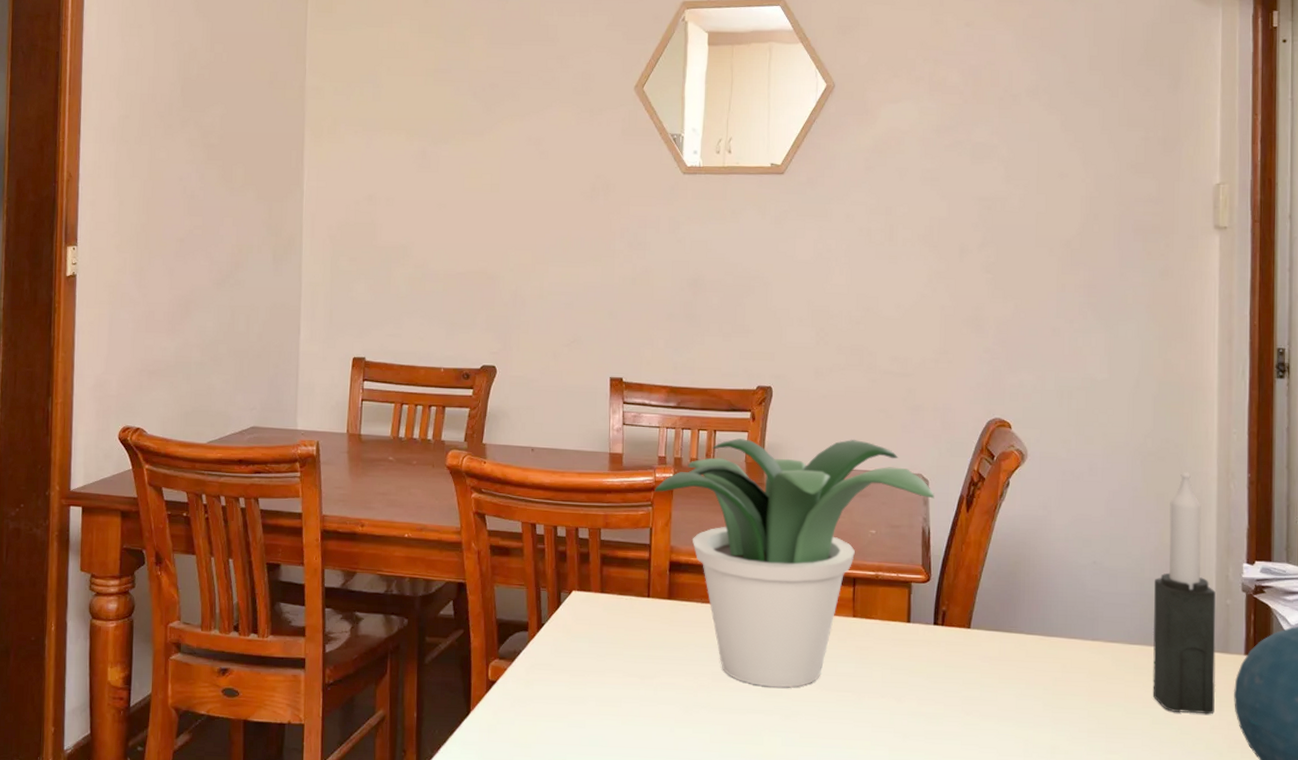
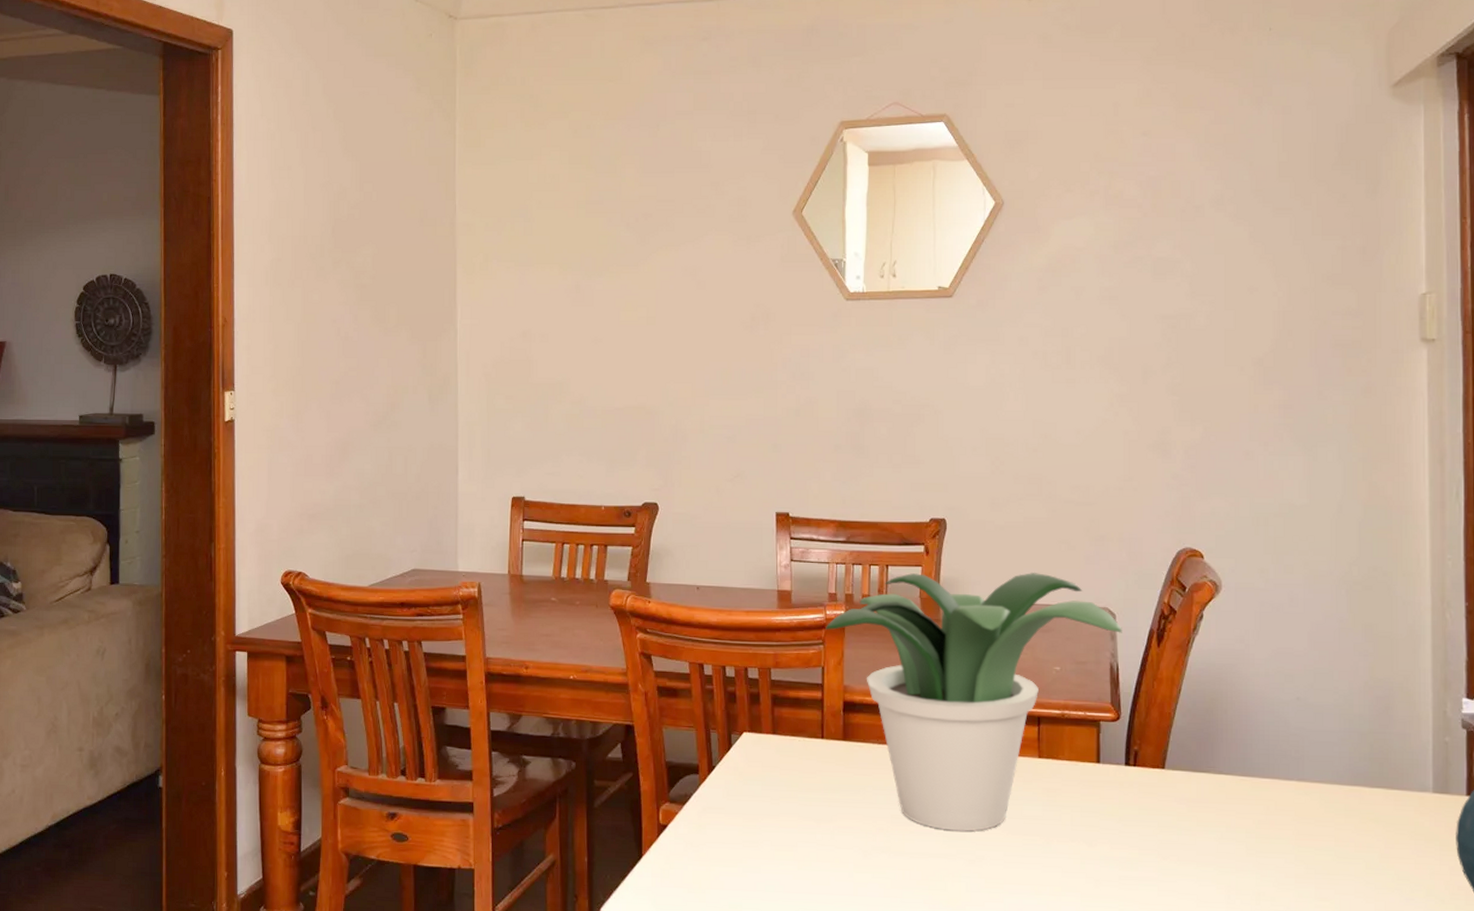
candle: present [1152,471,1216,715] -> none [1364,600,1436,859]

